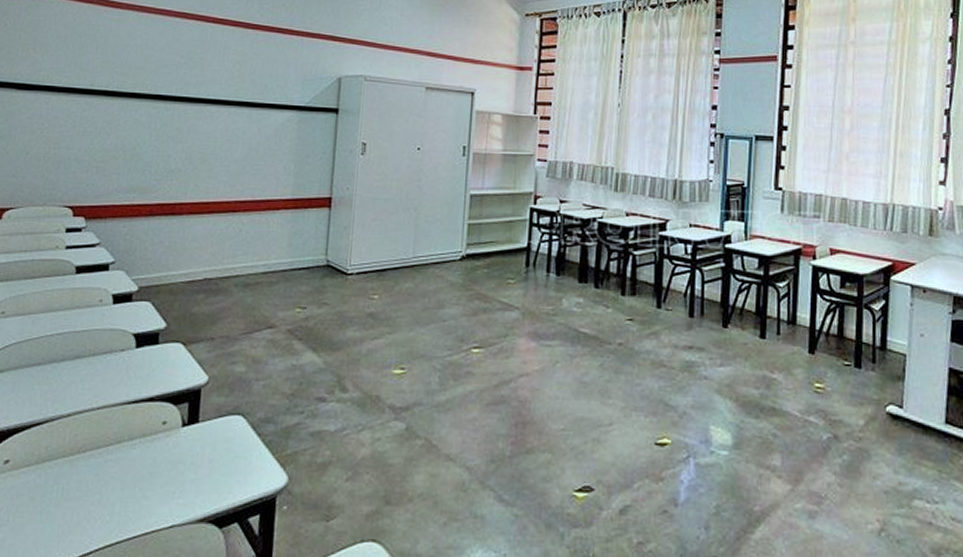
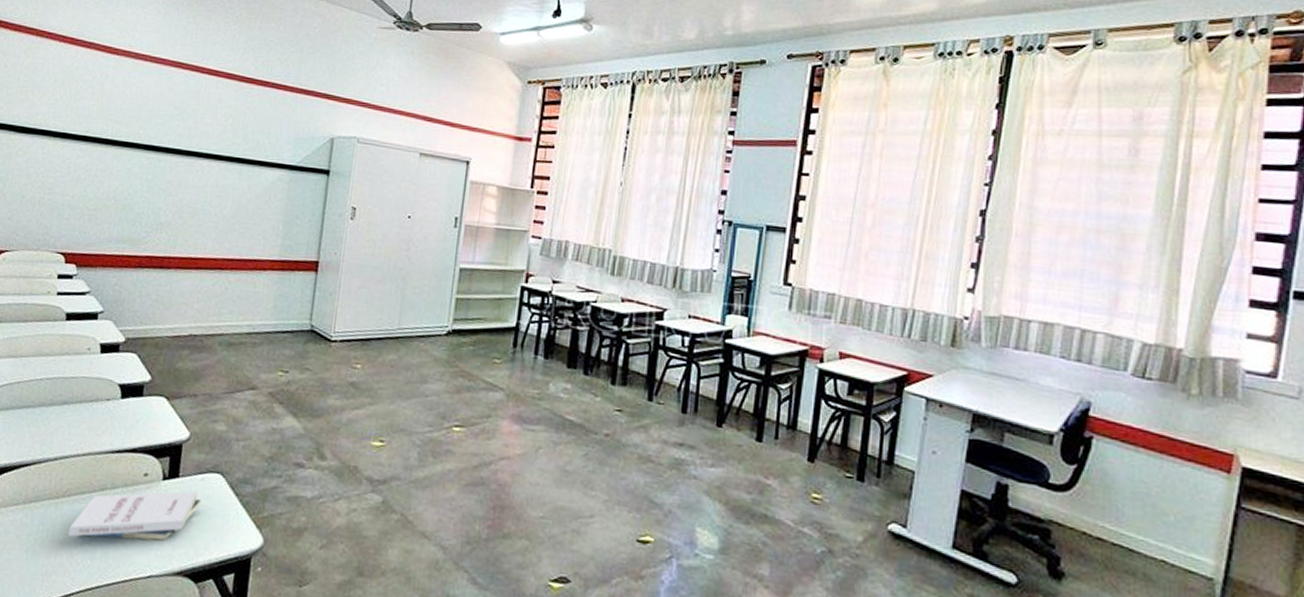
books: none [84,435,223,494] -> present [67,491,202,541]

